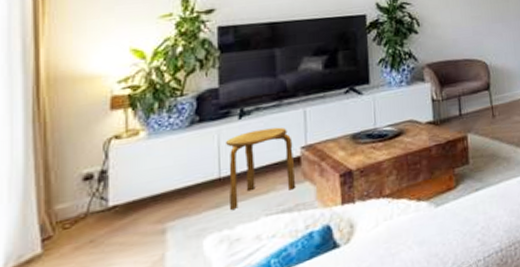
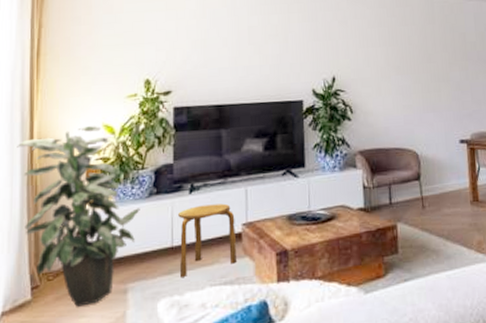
indoor plant: none [17,50,180,255] -> present [17,125,140,307]

